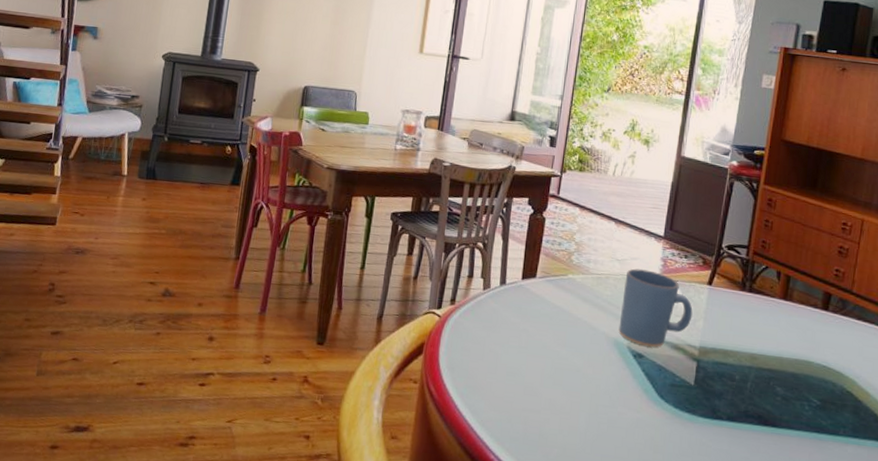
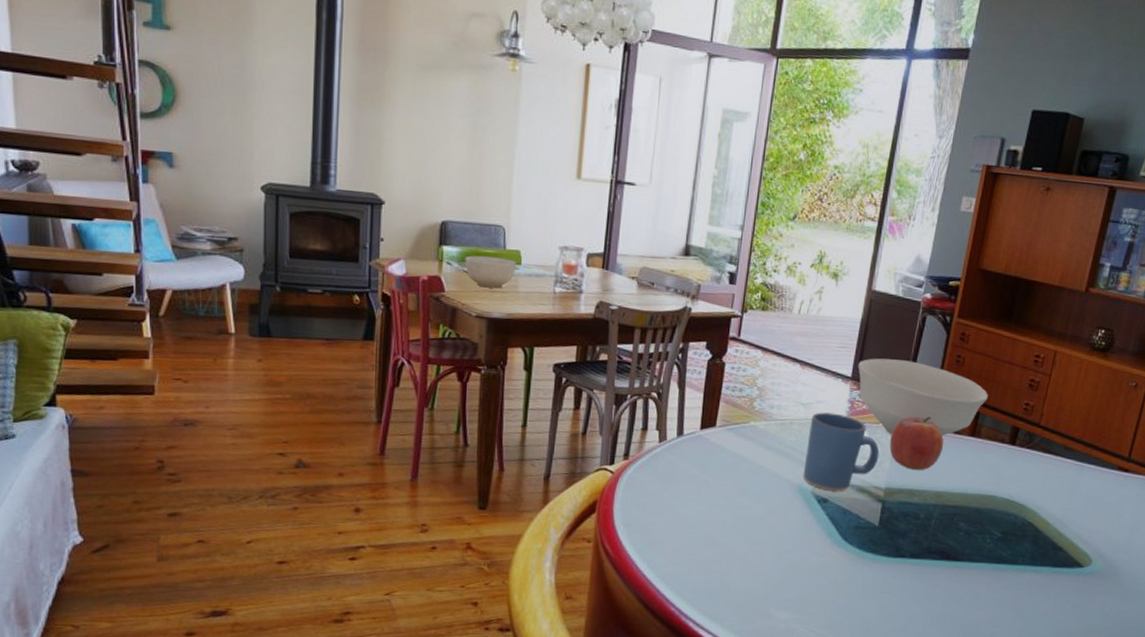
bowl: none [321,115,364,144] -> present [465,255,516,289]
bowl: none [669,219,798,298] -> present [858,358,988,436]
fruit: none [703,277,756,331] -> present [889,417,944,470]

